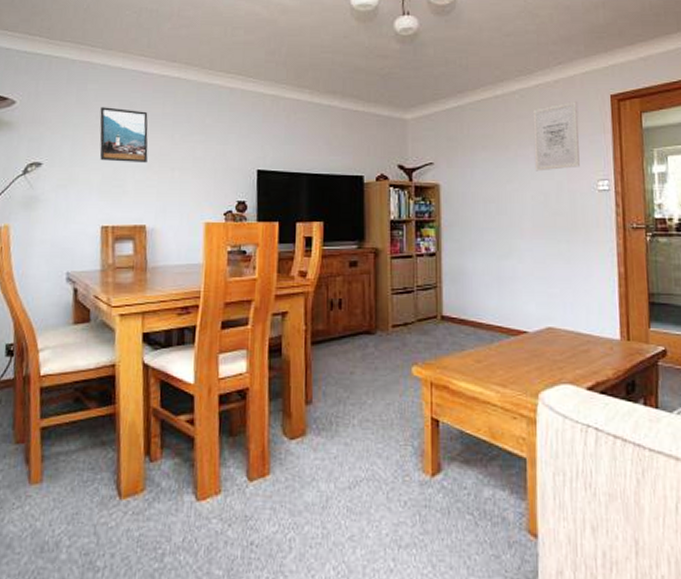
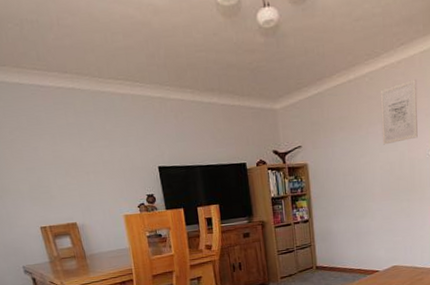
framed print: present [99,107,148,163] -> none [11,122,65,172]

